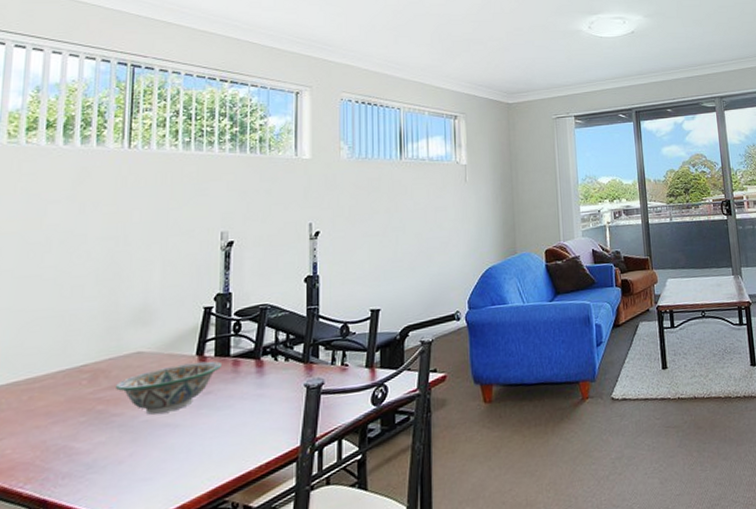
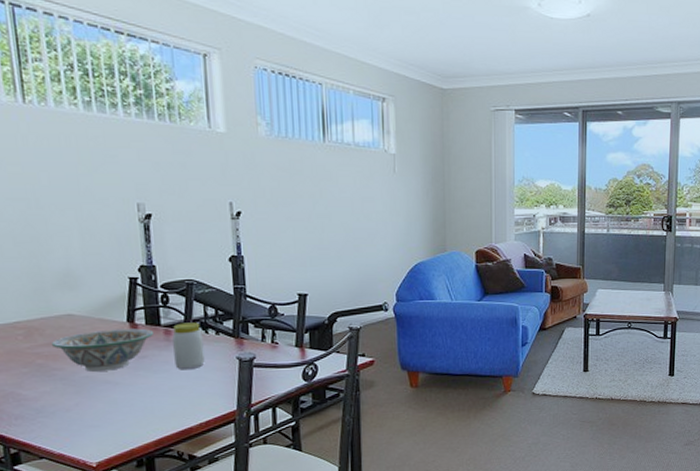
jar: none [240,349,272,405] -> present [172,322,205,370]

